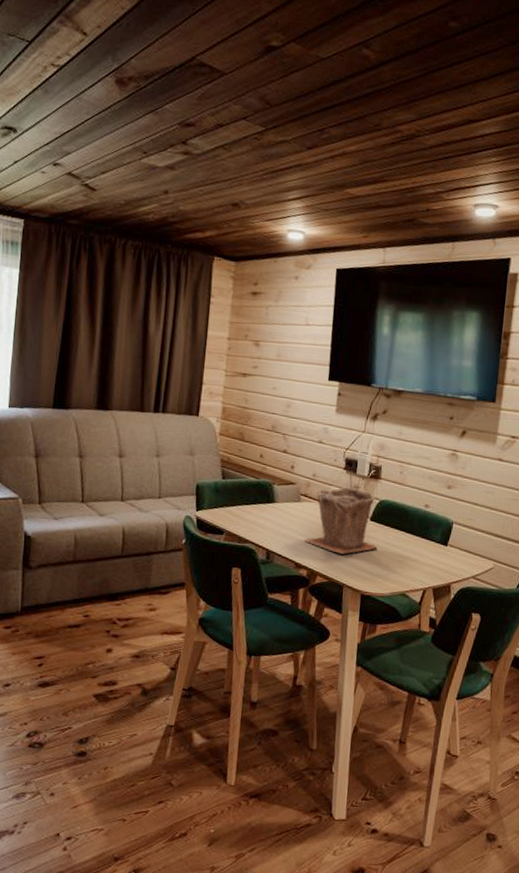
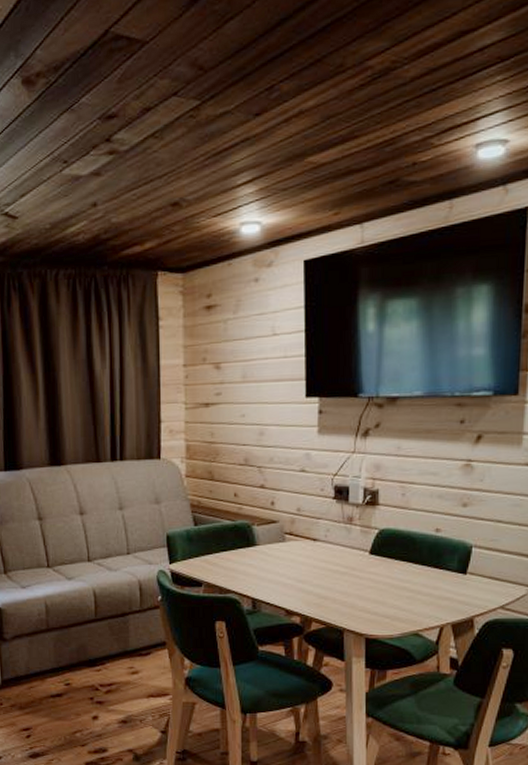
plant pot: present [305,487,378,554] -> none [295,519,381,595]

